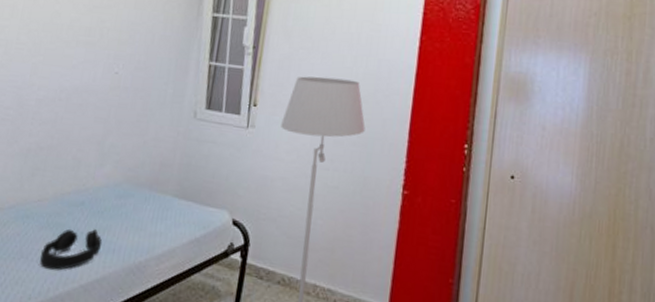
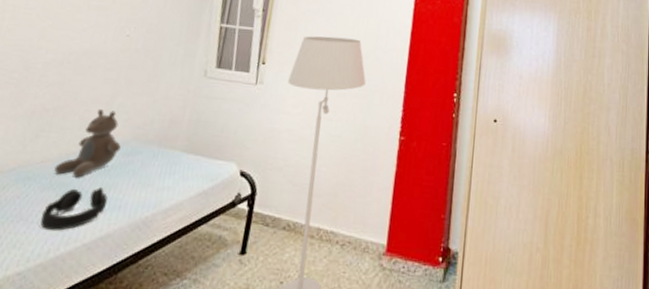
teddy bear: none [50,149,113,218] -> present [54,109,121,178]

